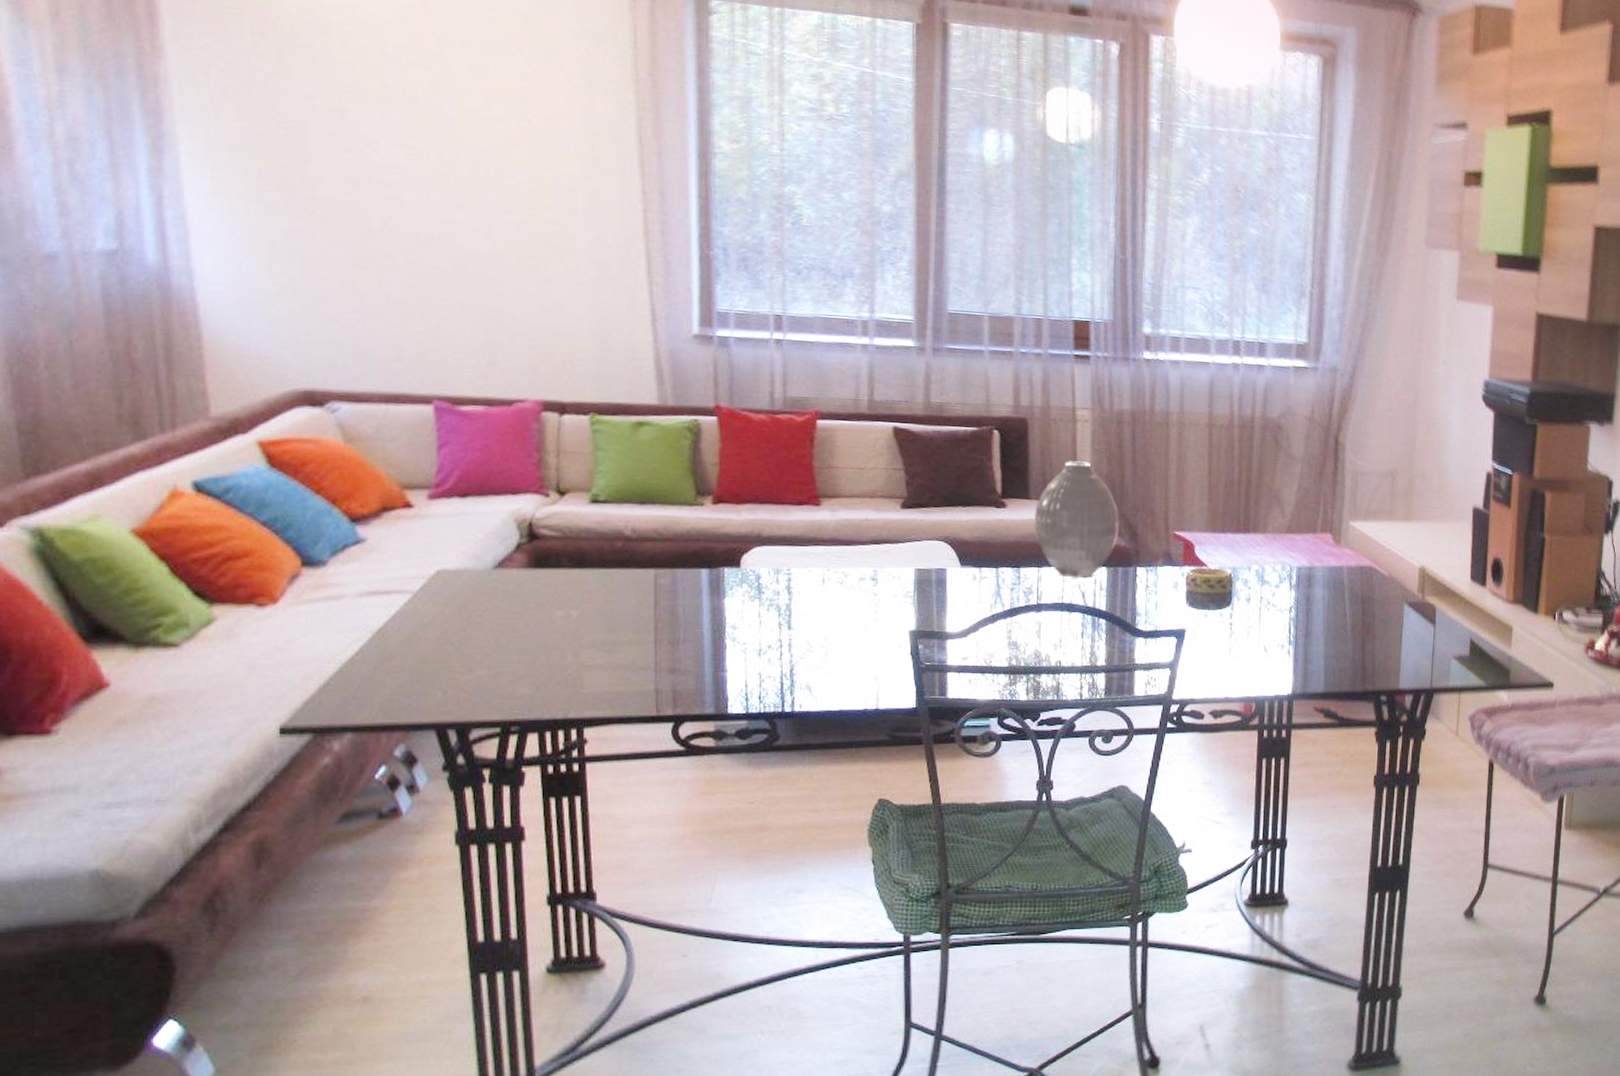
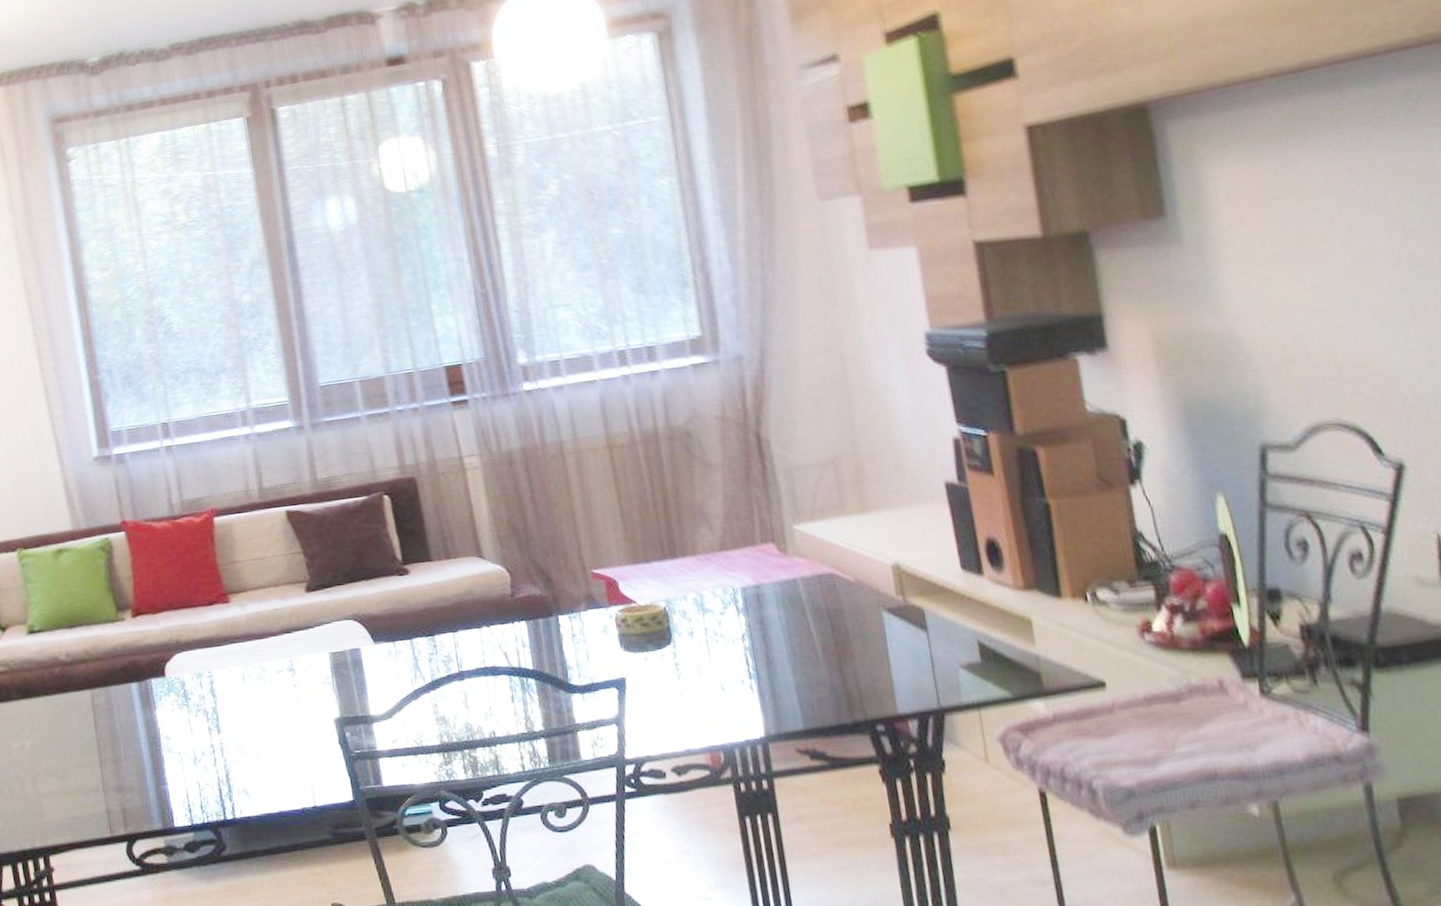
vase: present [1034,461,1120,577] -> none [439,511,532,638]

